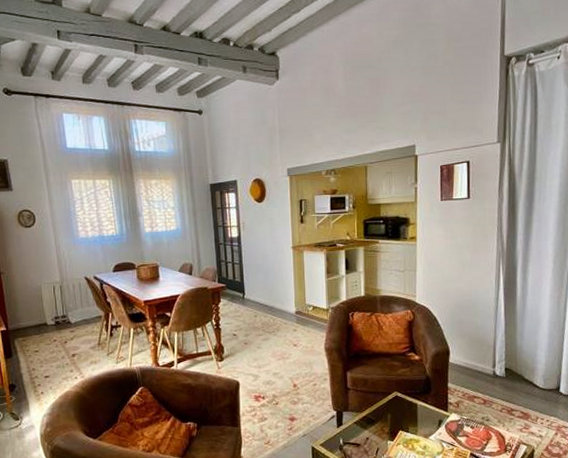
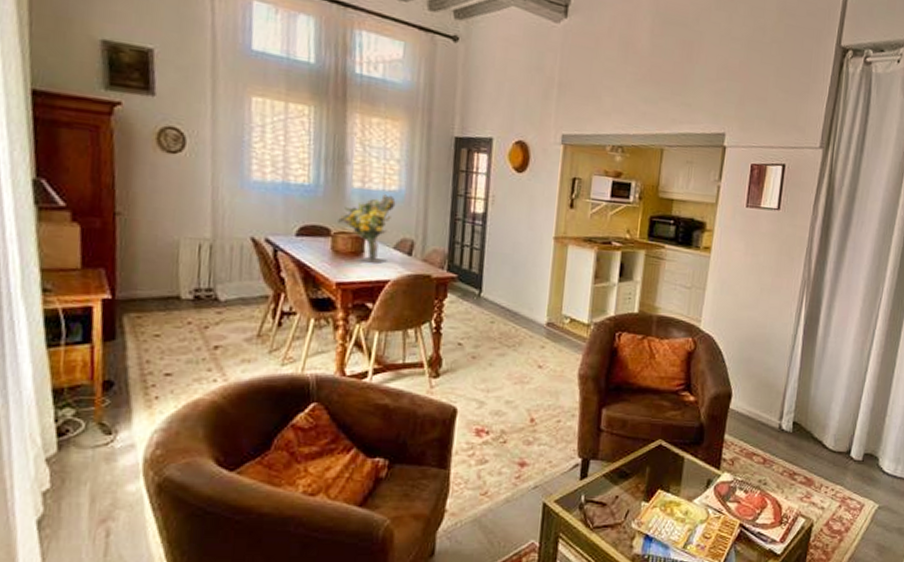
bouquet: none [139,233,176,285] -> present [338,194,396,265]

